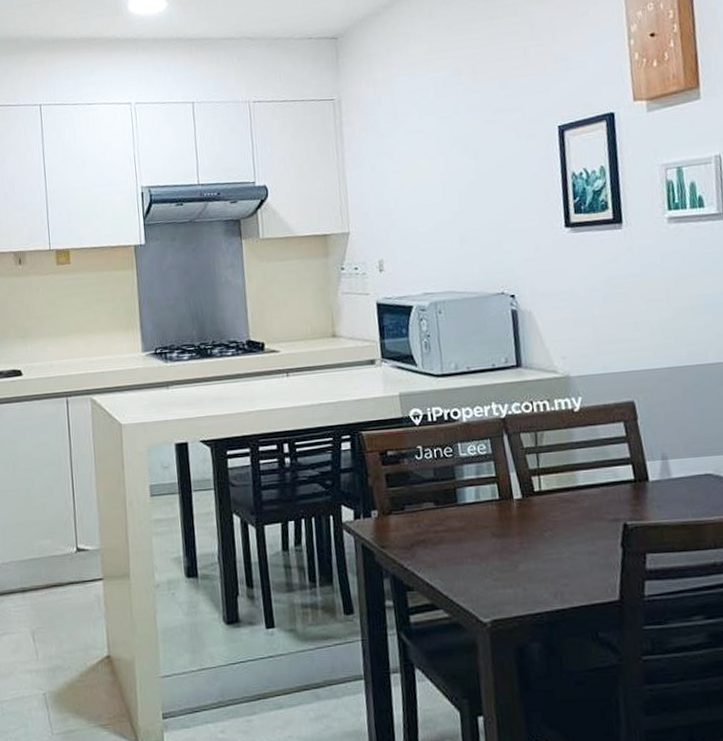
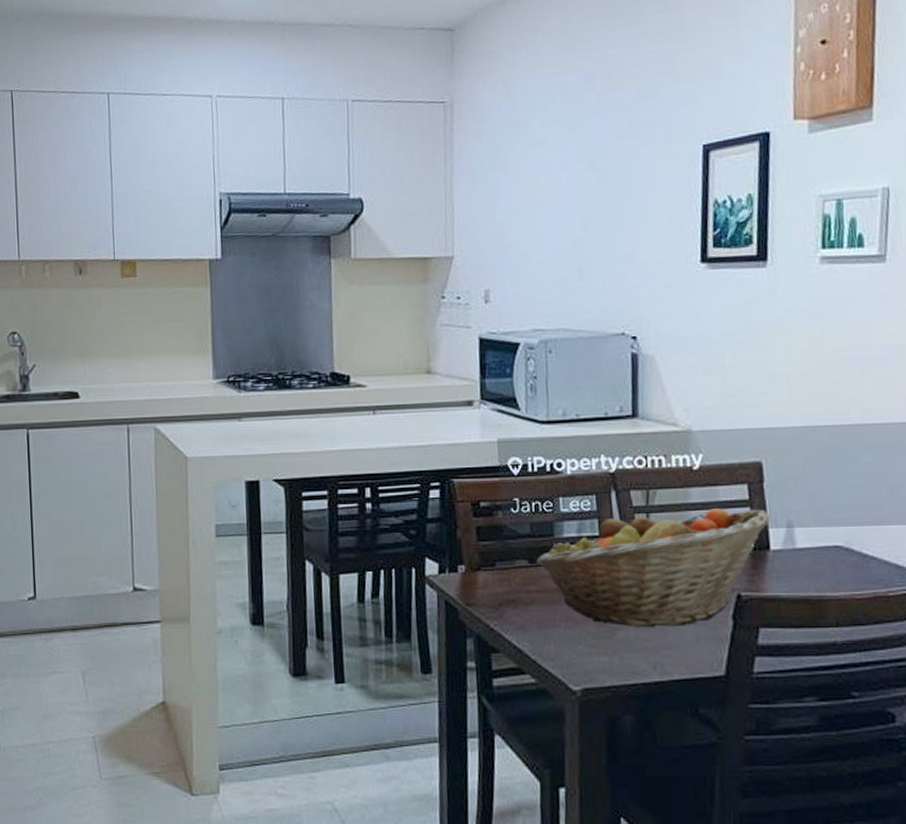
fruit basket: none [441,444,647,560] -> present [536,508,771,627]

